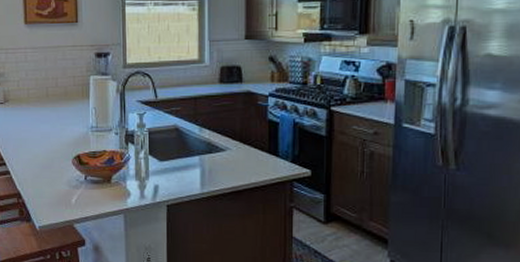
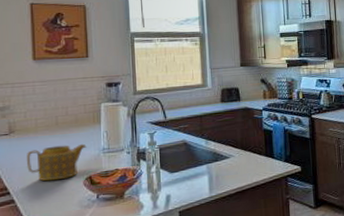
teapot: none [20,119,76,156] -> present [27,143,87,182]

